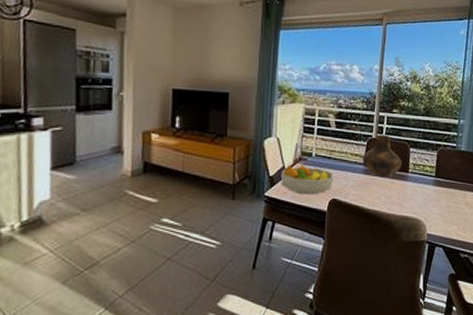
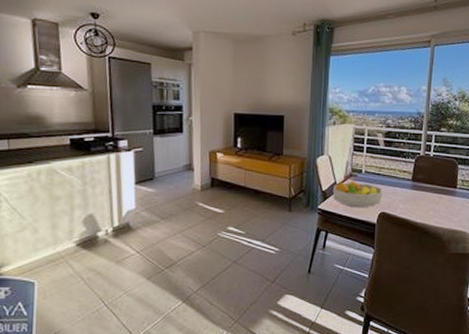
vase: present [362,135,403,177] -> none [411,152,451,192]

